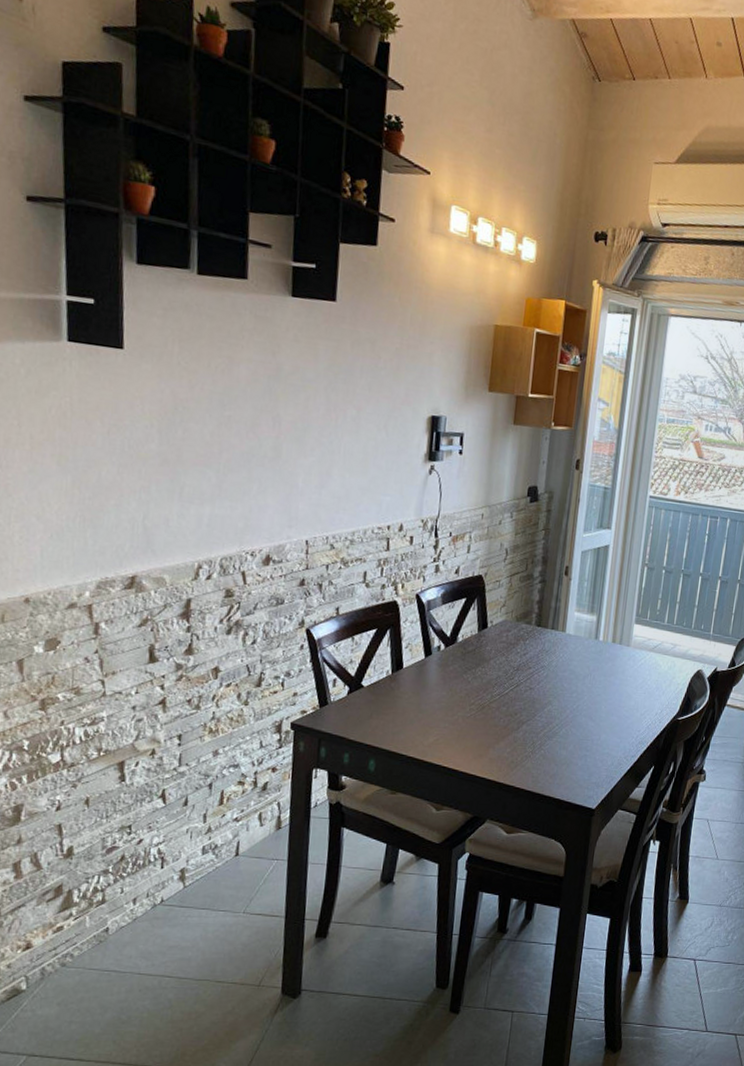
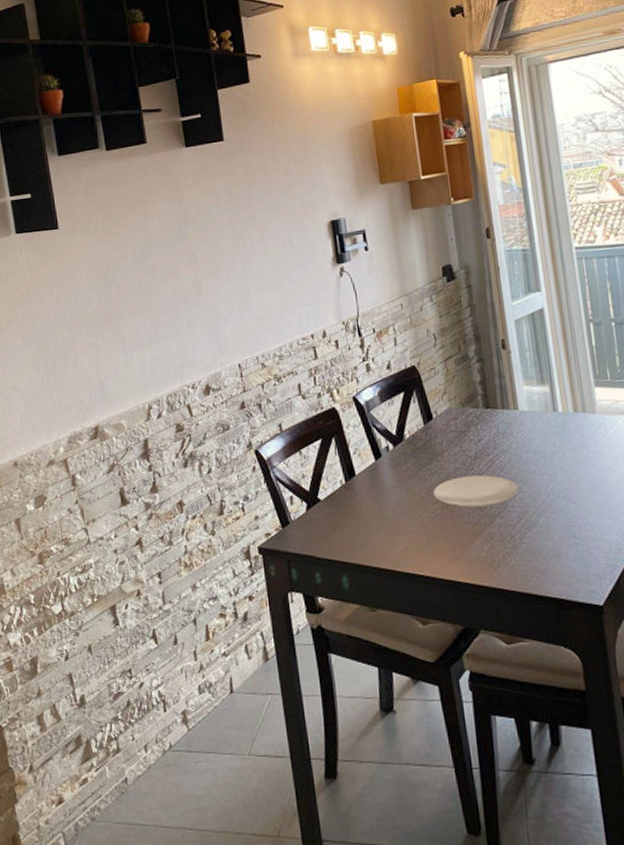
plate: none [472,684,549,714] -> present [433,475,519,508]

